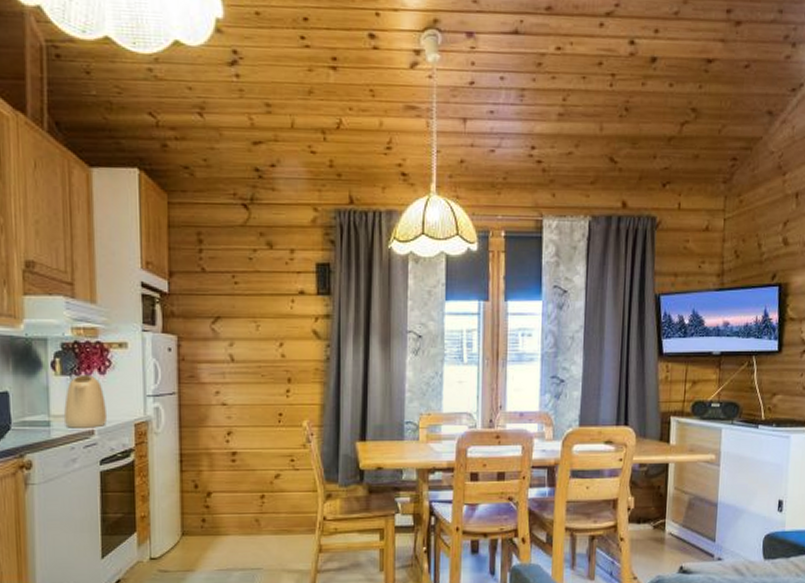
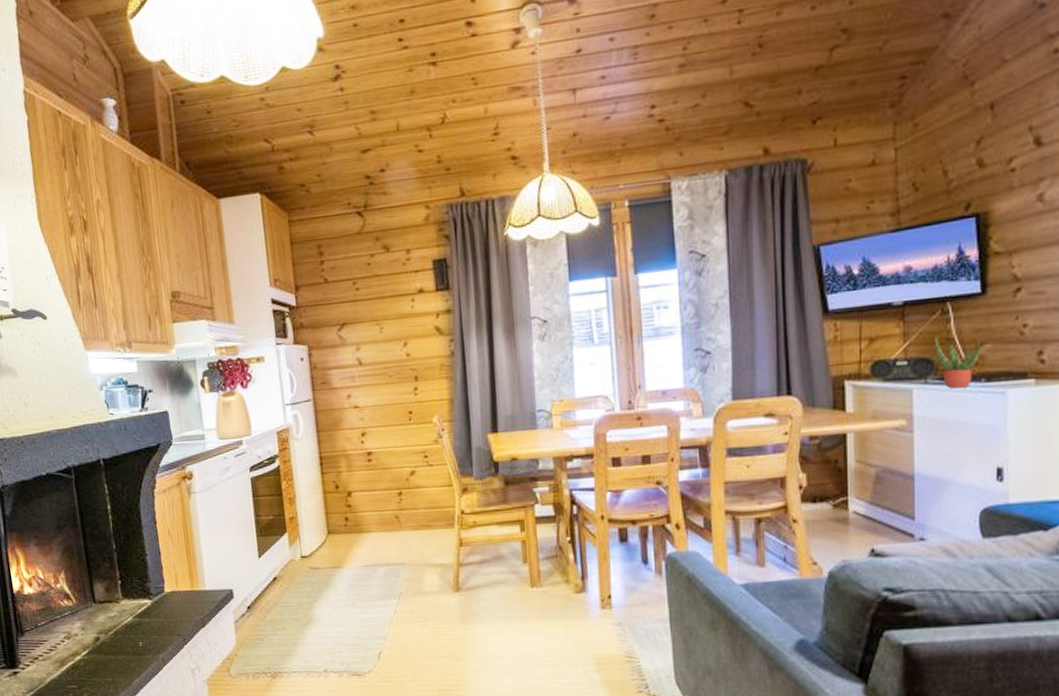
potted plant: none [741,384,774,430] -> present [935,336,980,389]

